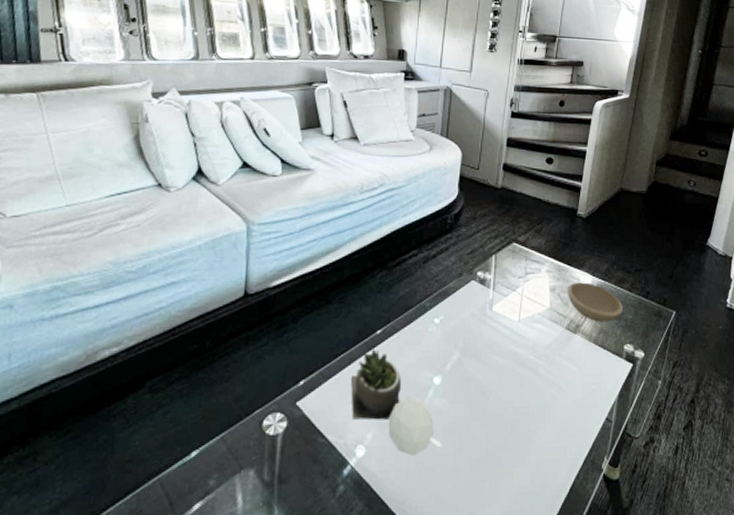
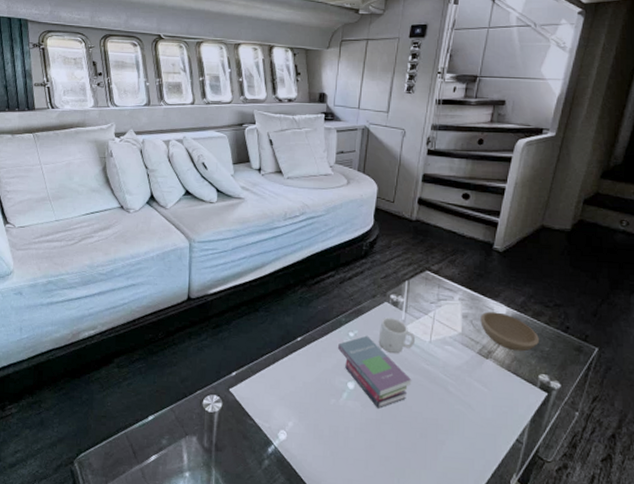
succulent plant: present [351,349,402,420] -> none [275,353,319,413]
candle: present [388,397,443,456] -> none [306,396,355,446]
books: none [421,320,502,403] -> present [337,335,412,408]
mug: none [466,298,504,338] -> present [378,317,416,354]

